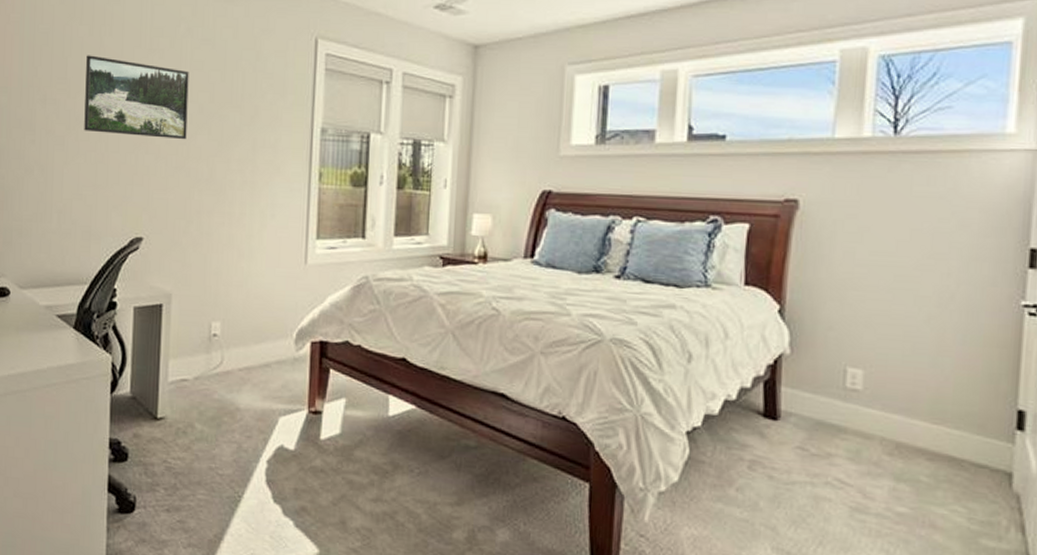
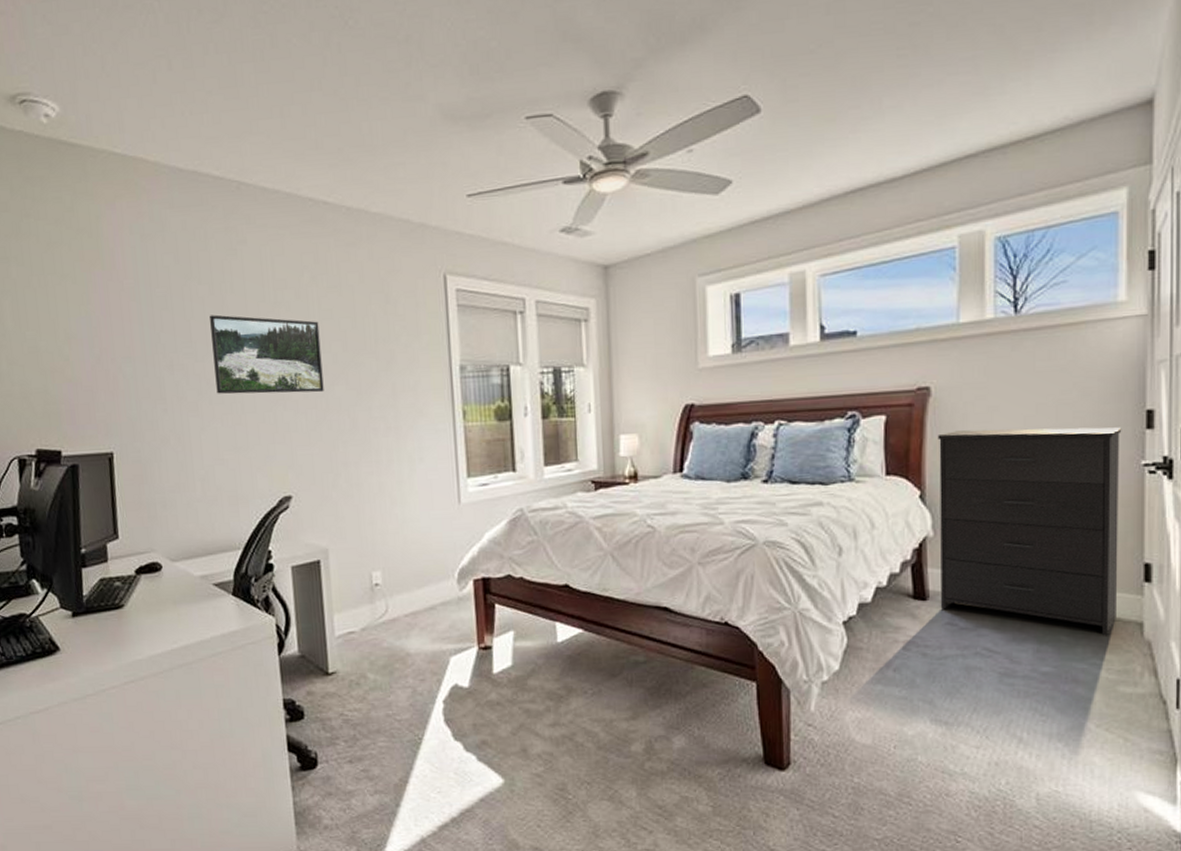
dresser: none [793,247,1002,483] -> present [937,427,1122,636]

